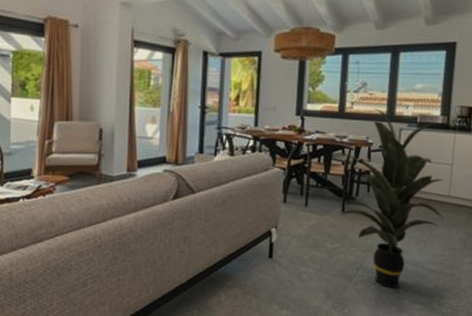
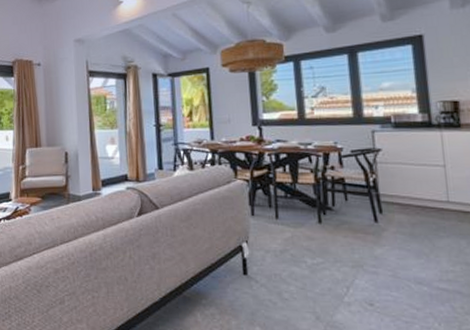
indoor plant: present [331,108,455,289] -> none [296,112,446,311]

